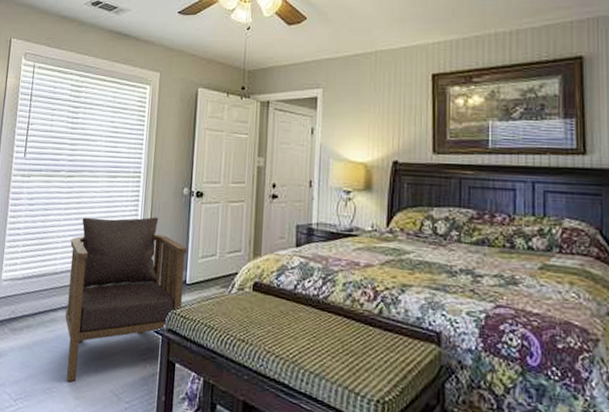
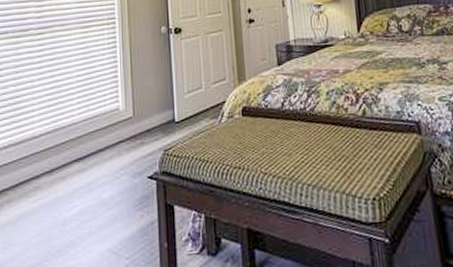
armchair: present [65,217,187,382] -> none [47,60,174,252]

